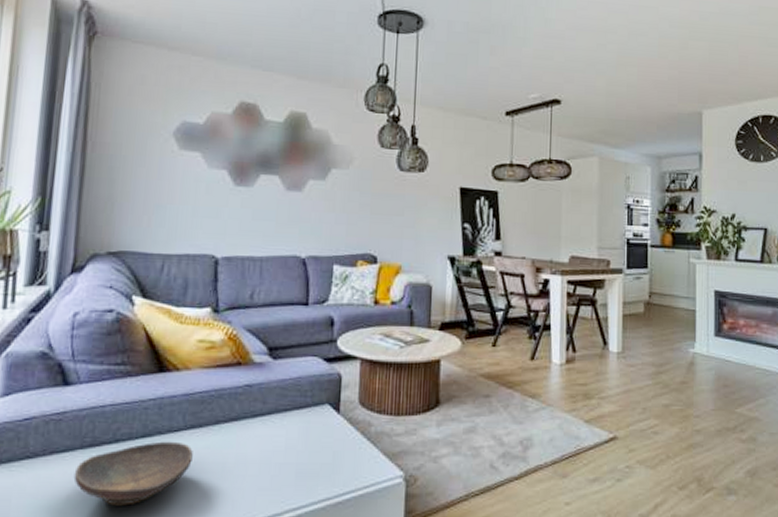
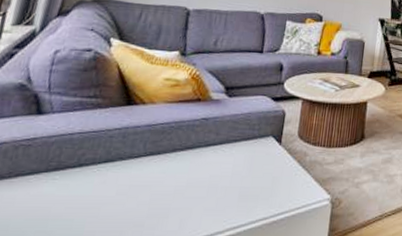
decorative bowl: present [73,441,193,506] -> none [35,166,150,224]

